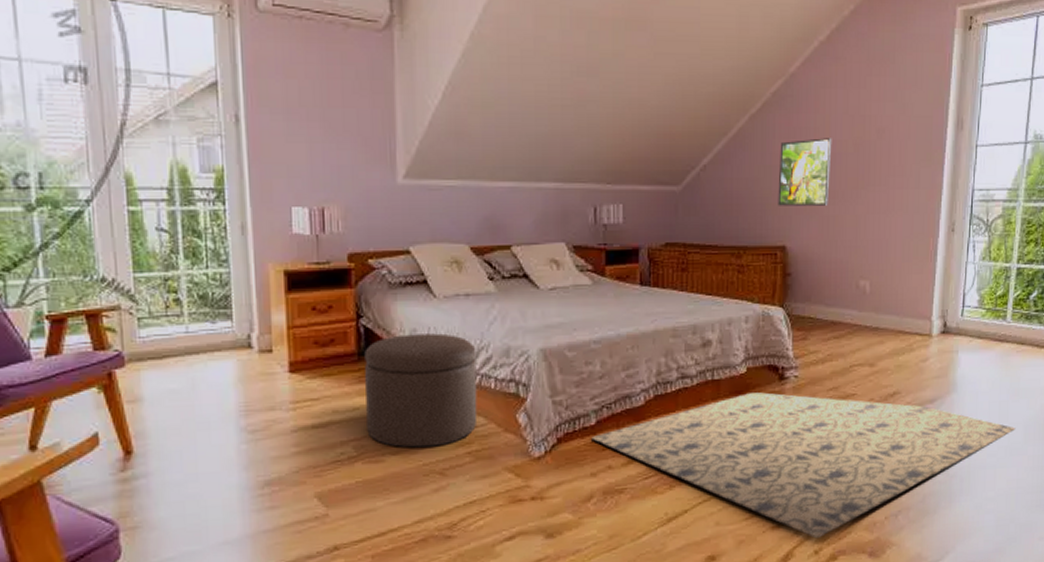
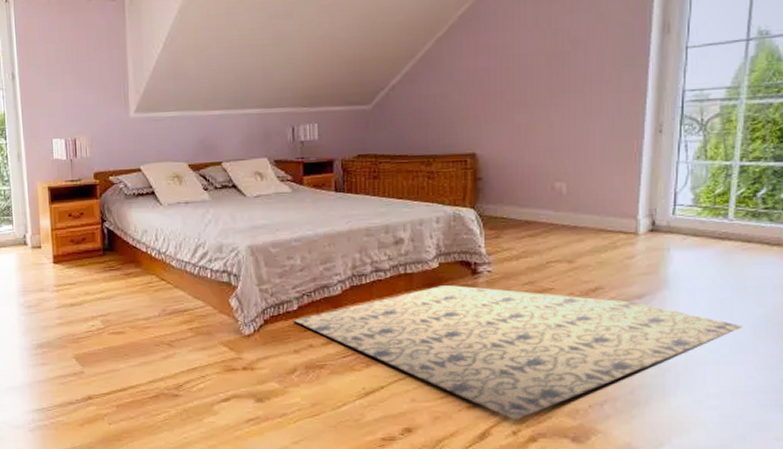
ottoman: present [364,333,478,448] -> none [108,233,197,323]
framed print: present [778,138,832,206] -> none [466,52,522,118]

